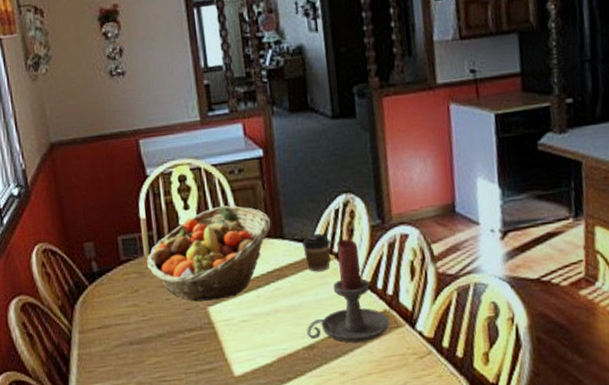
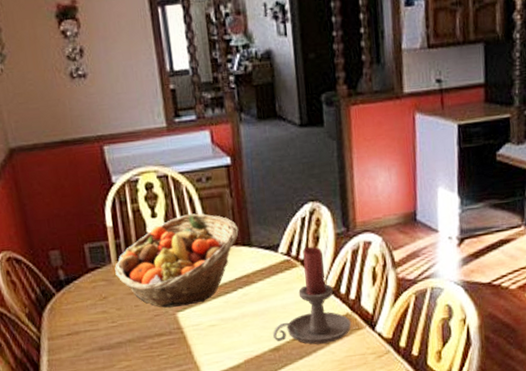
coffee cup: present [302,233,331,272] -> none [269,241,297,278]

